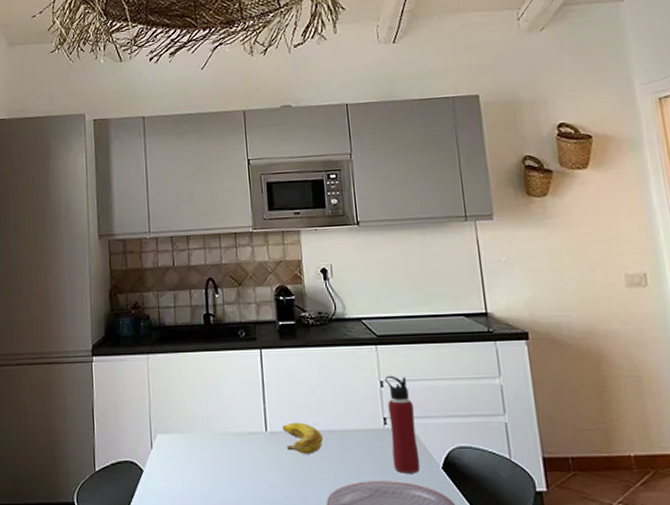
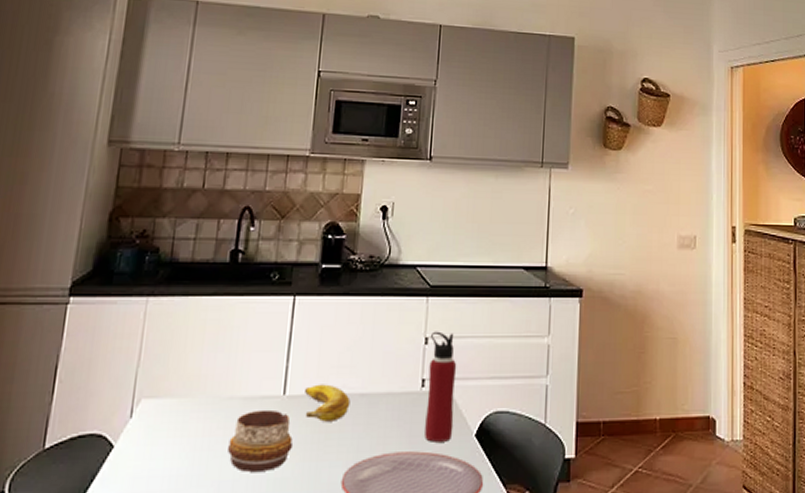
decorative bowl: none [228,443,281,494] -> present [228,409,294,472]

